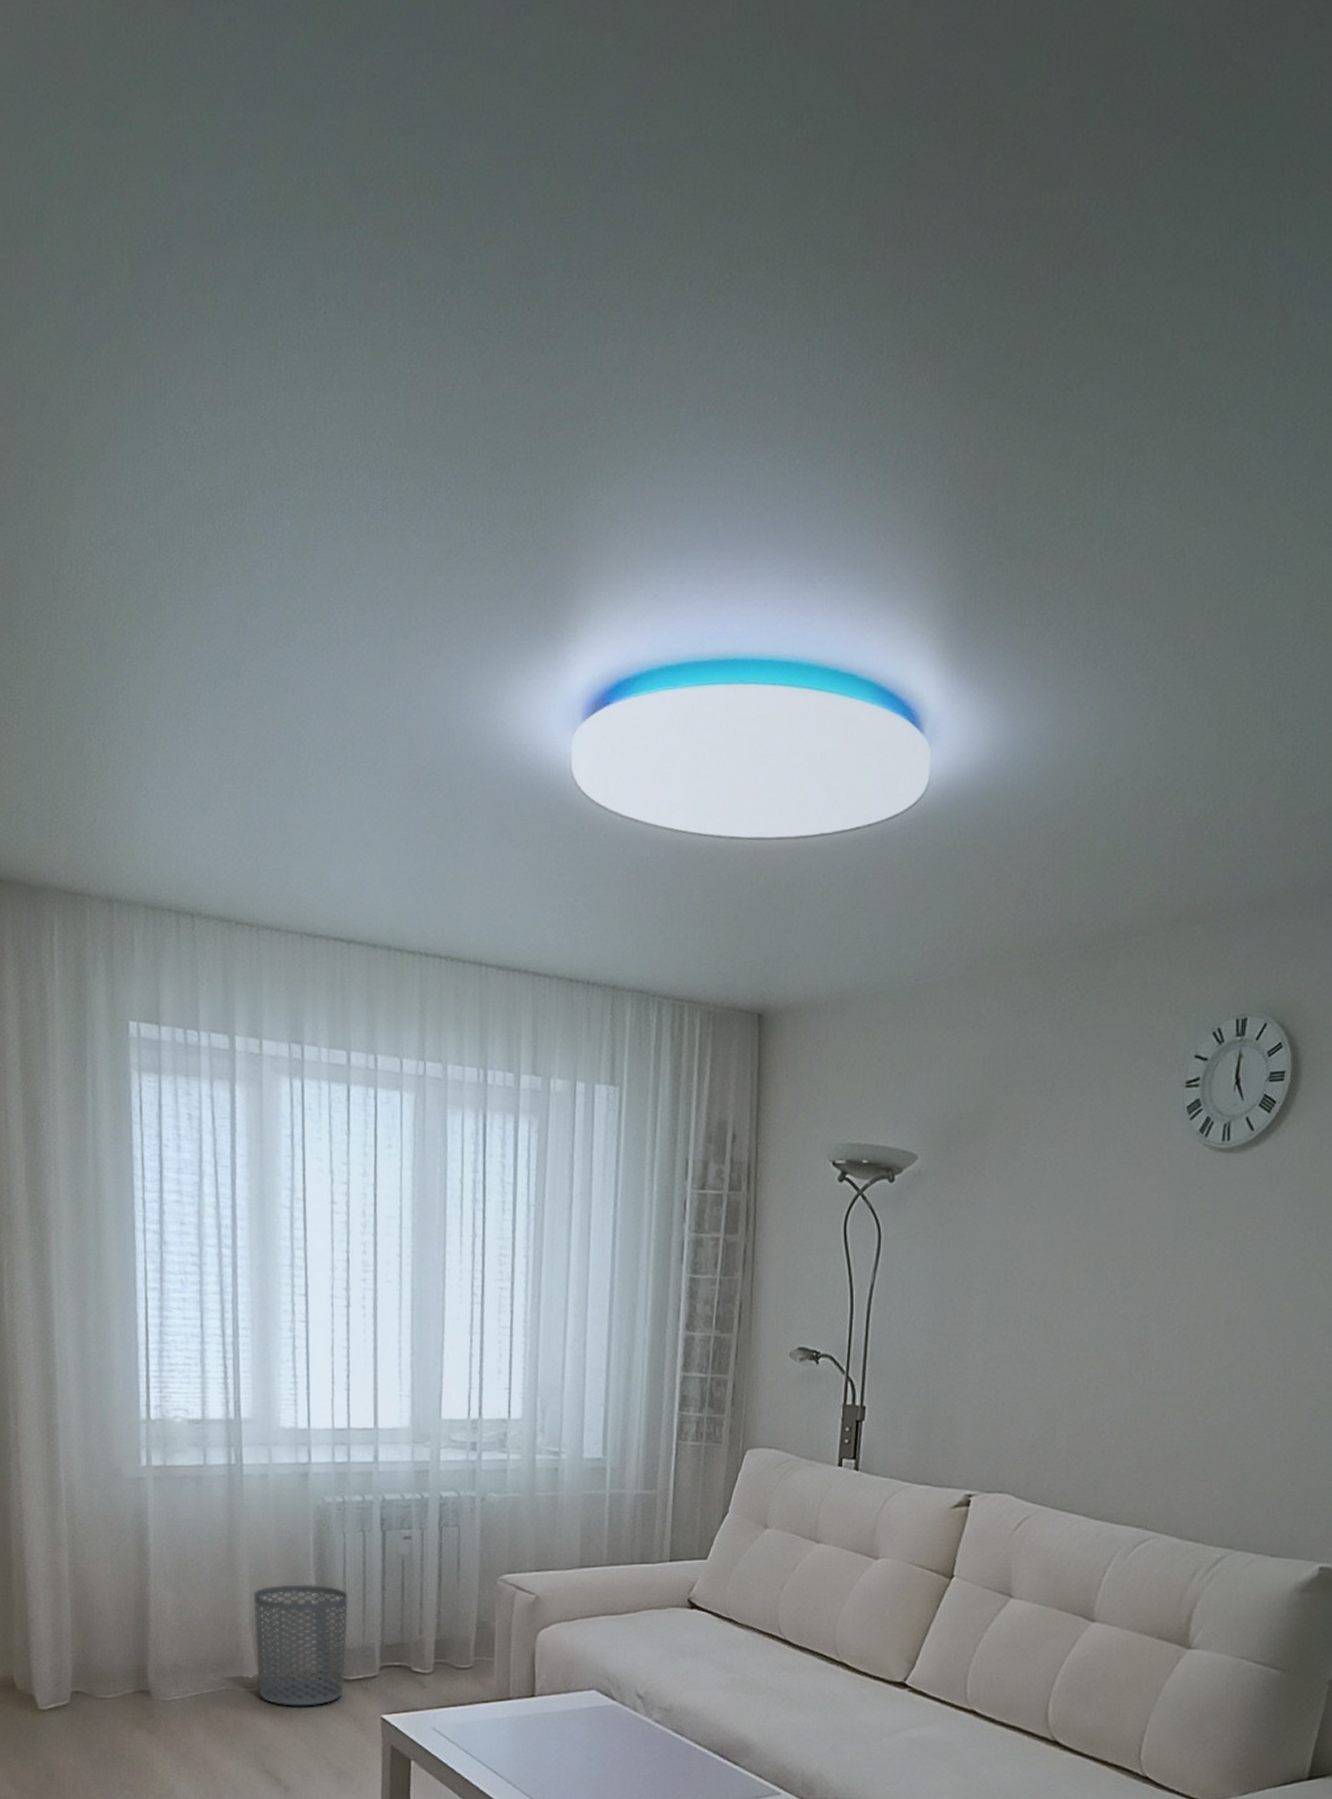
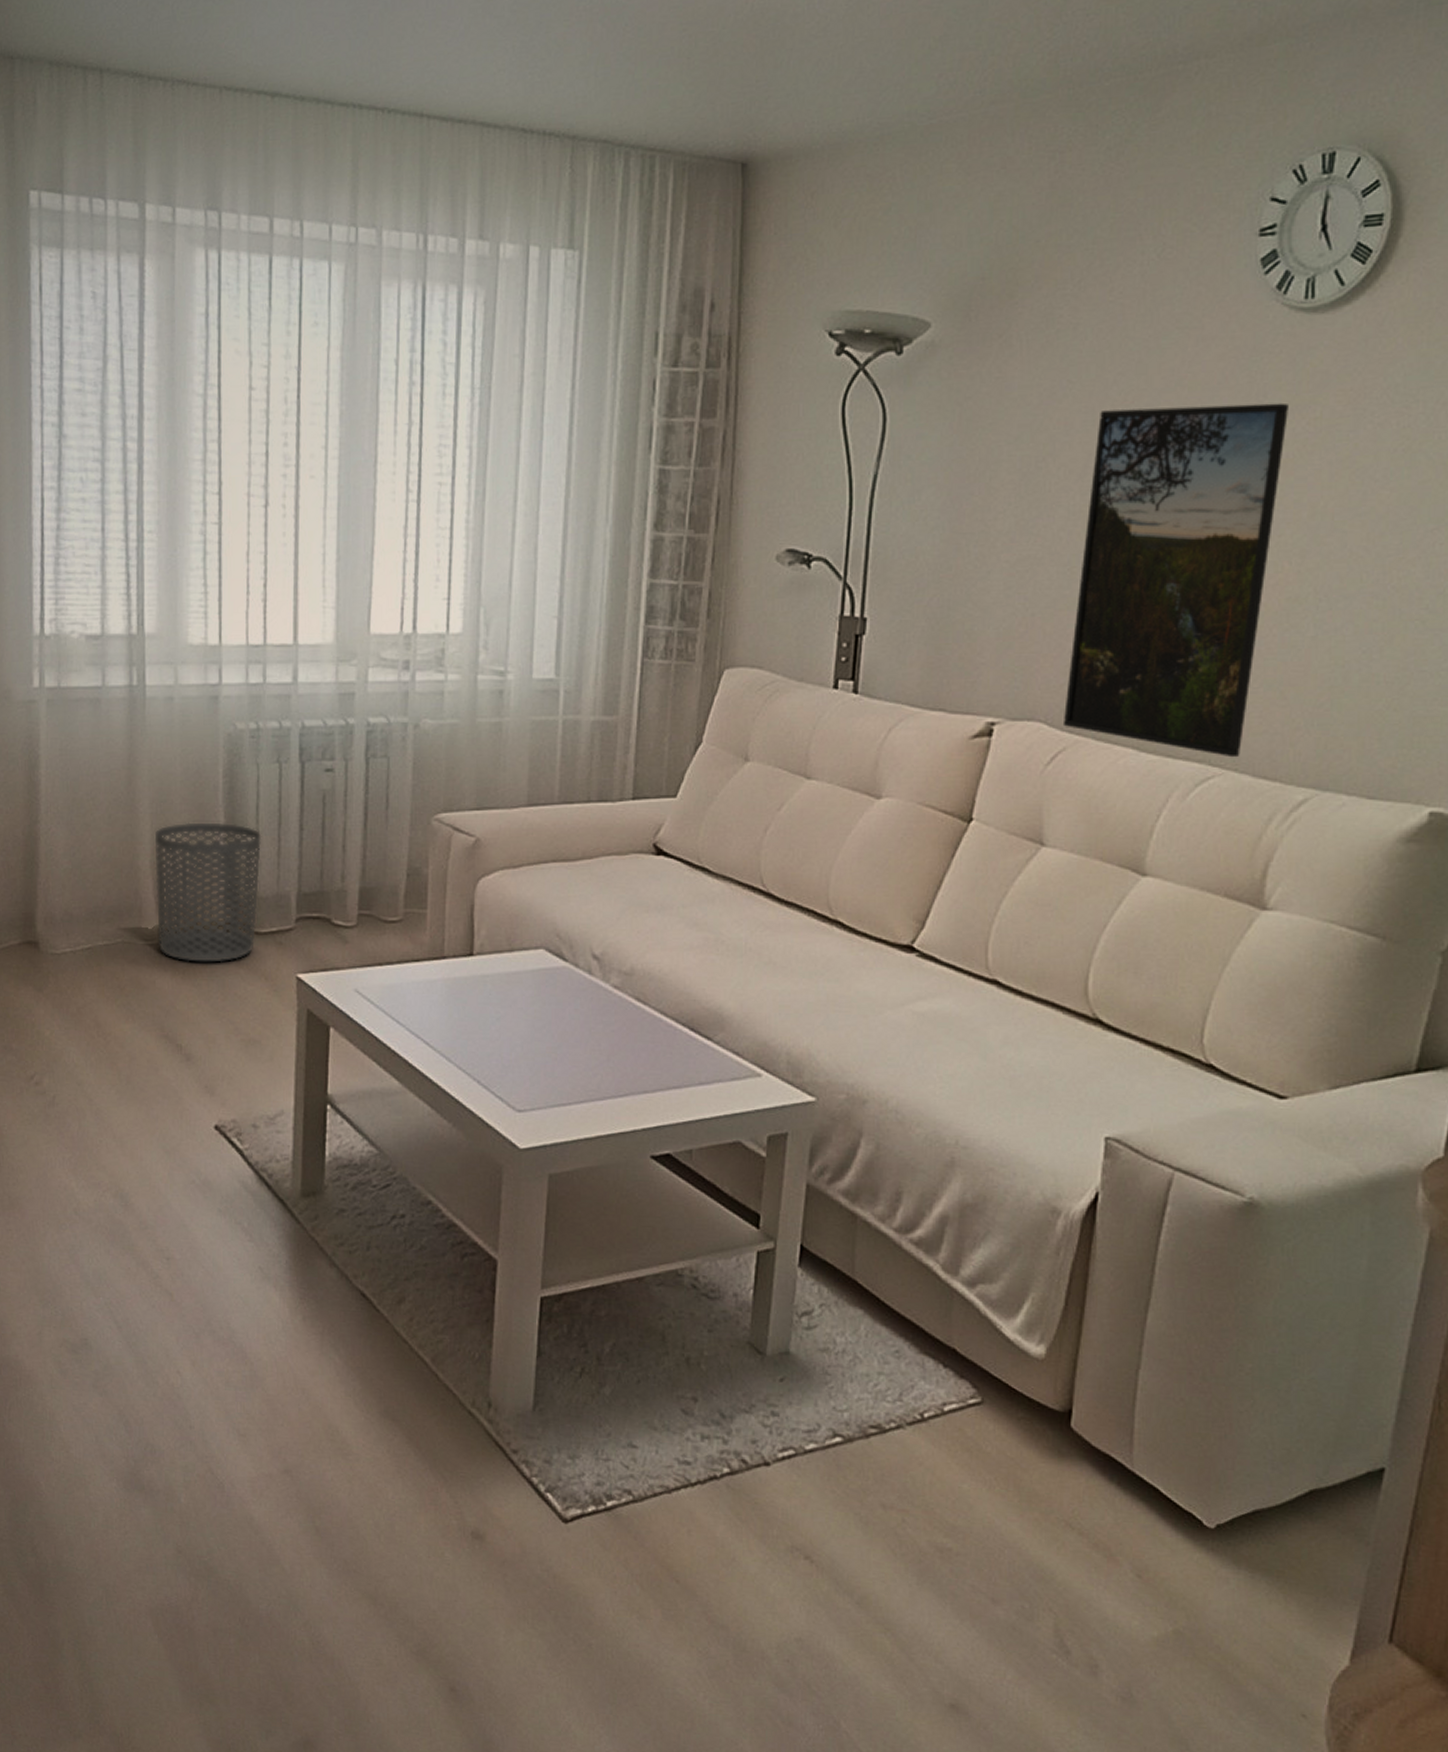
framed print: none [1027,1228,1209,1523] -> present [1062,403,1288,758]

